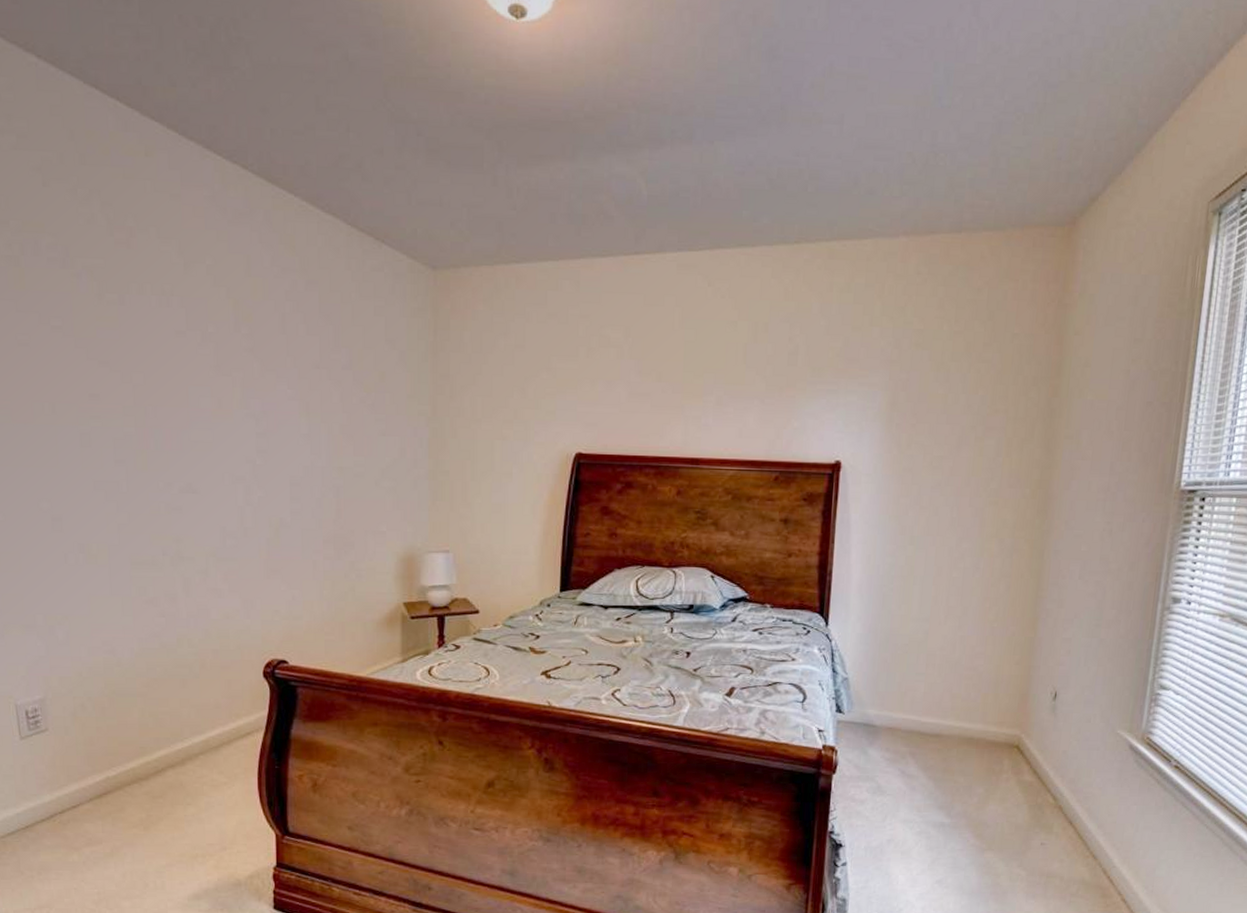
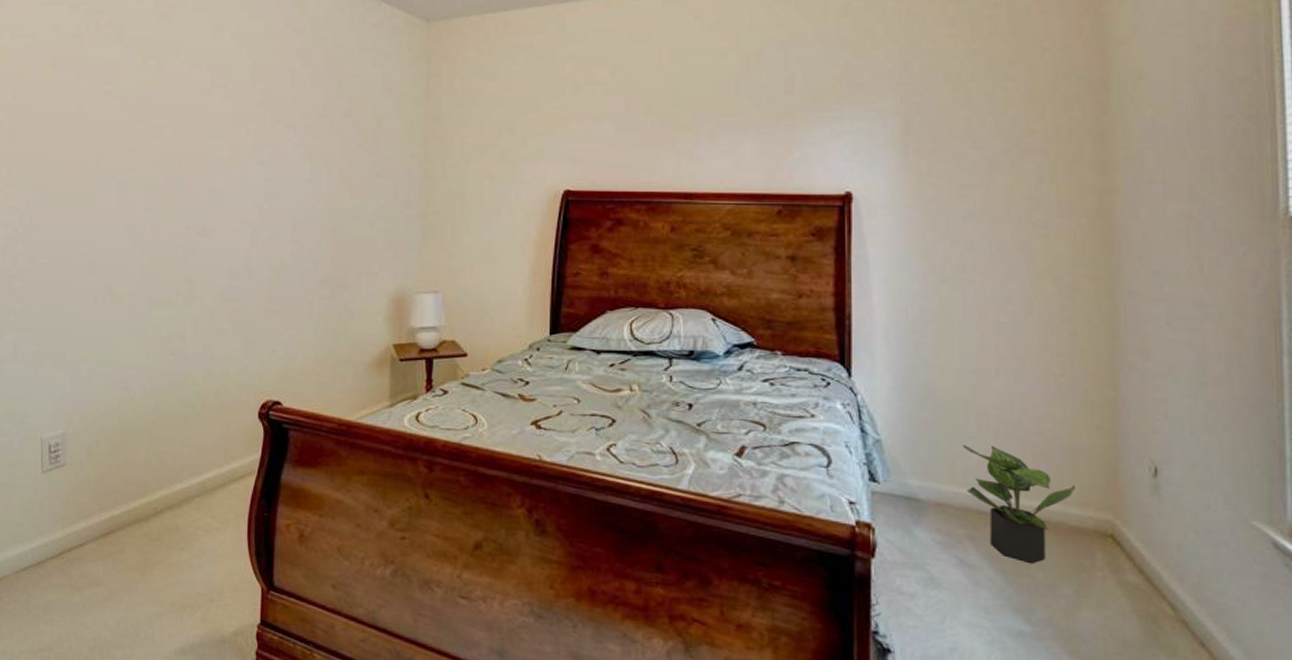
potted plant: none [912,680,995,772] -> present [962,445,1075,564]

